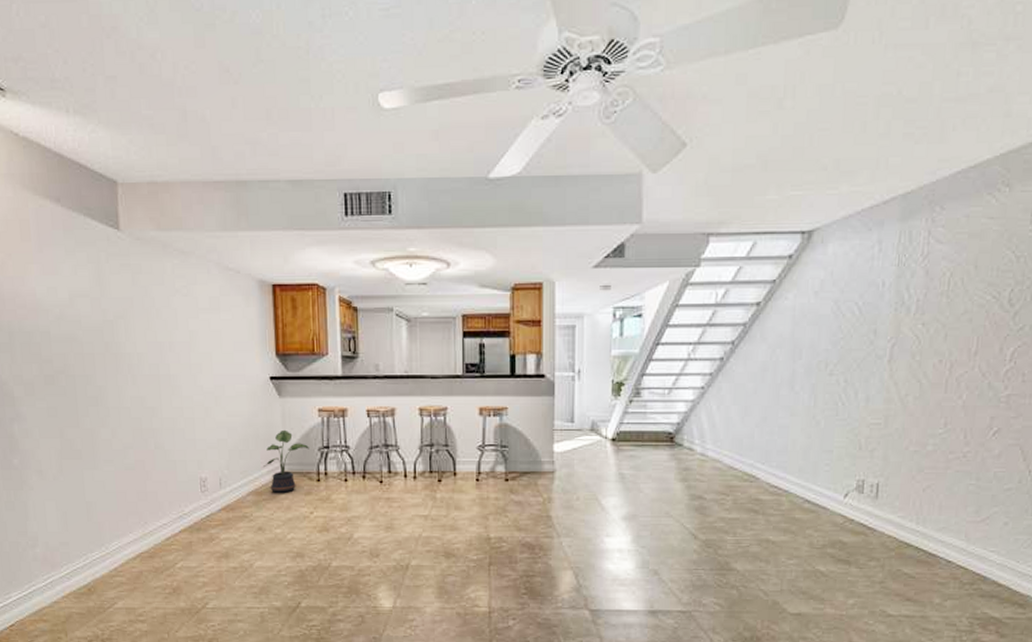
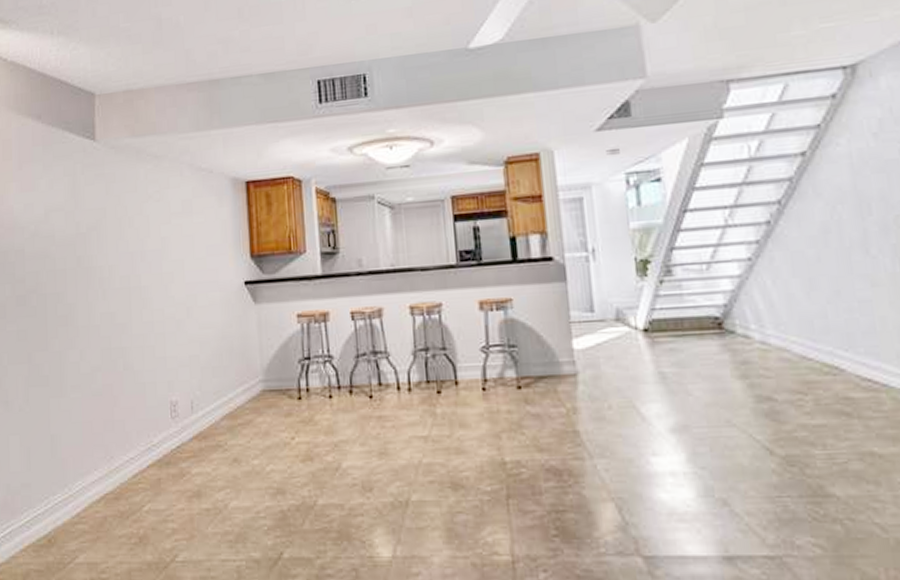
potted plant: present [263,429,309,493] -> none [238,340,288,416]

